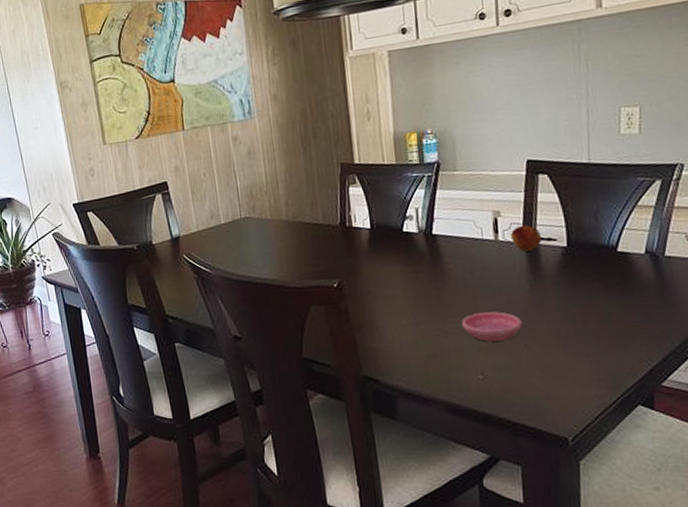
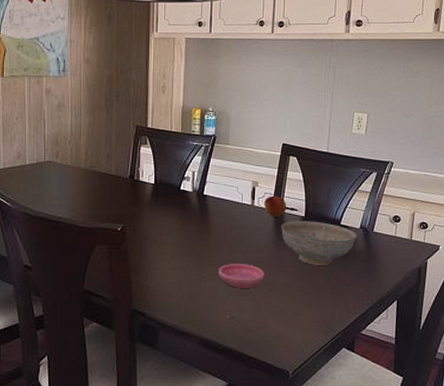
decorative bowl: none [536,250,642,306] -> present [281,221,357,265]

